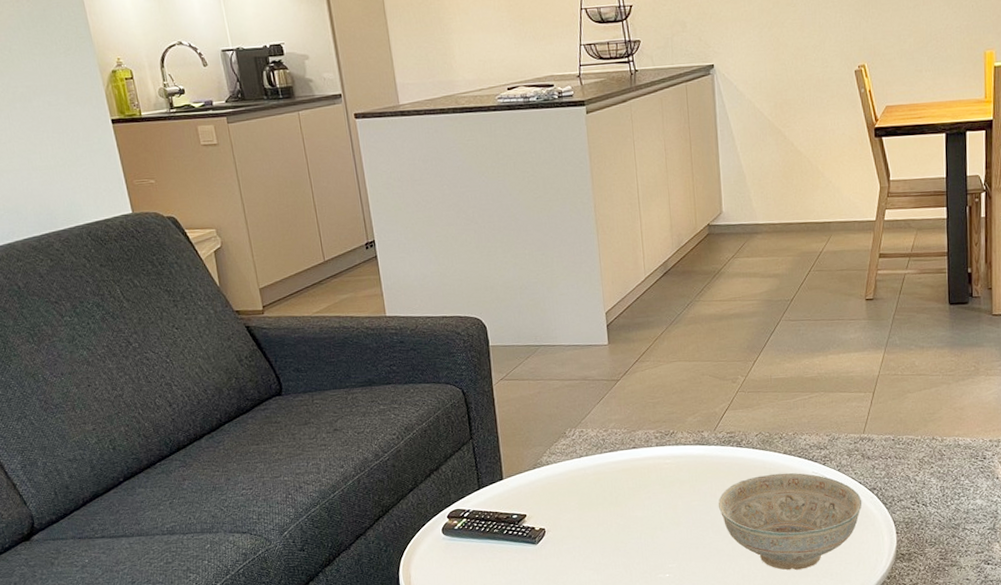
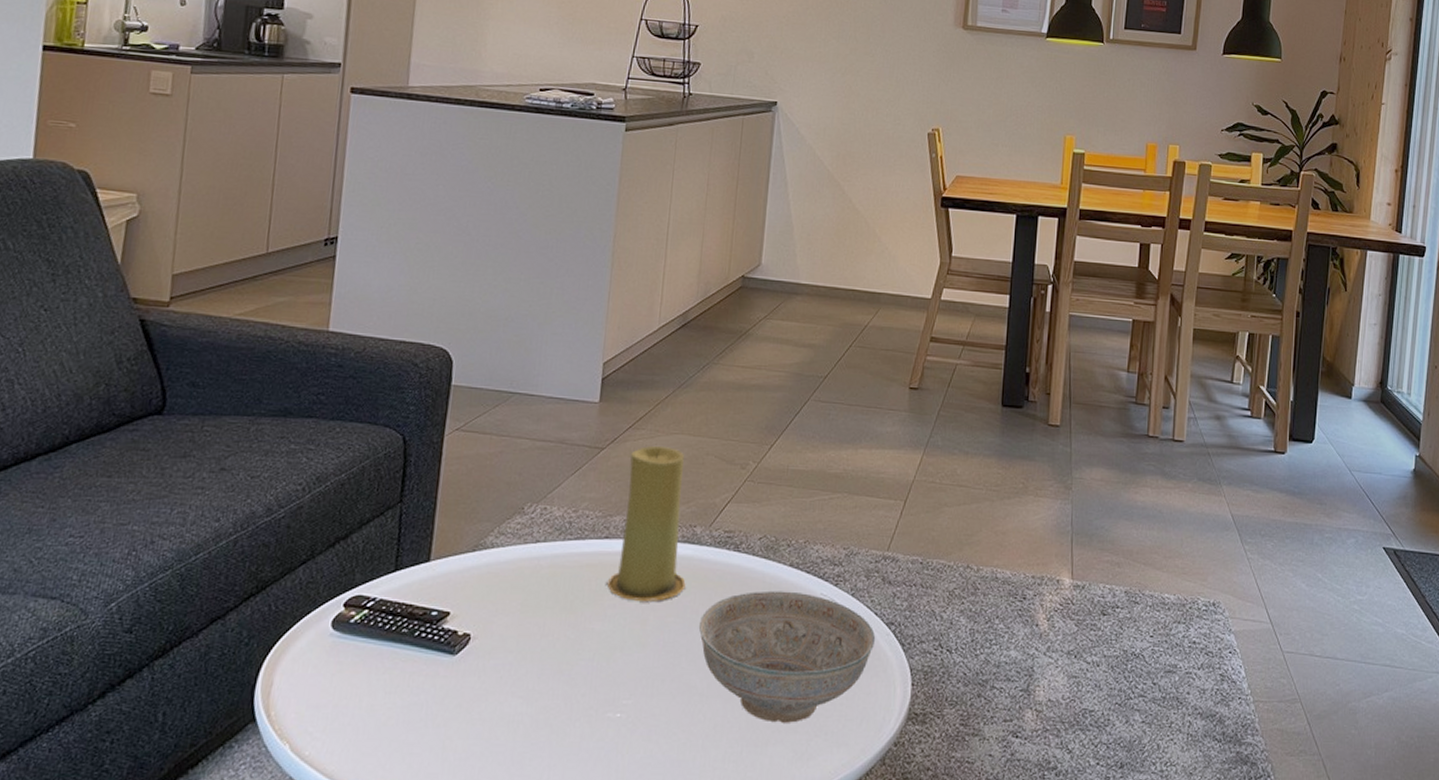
candle: none [640,373,703,492] -> present [606,446,686,601]

